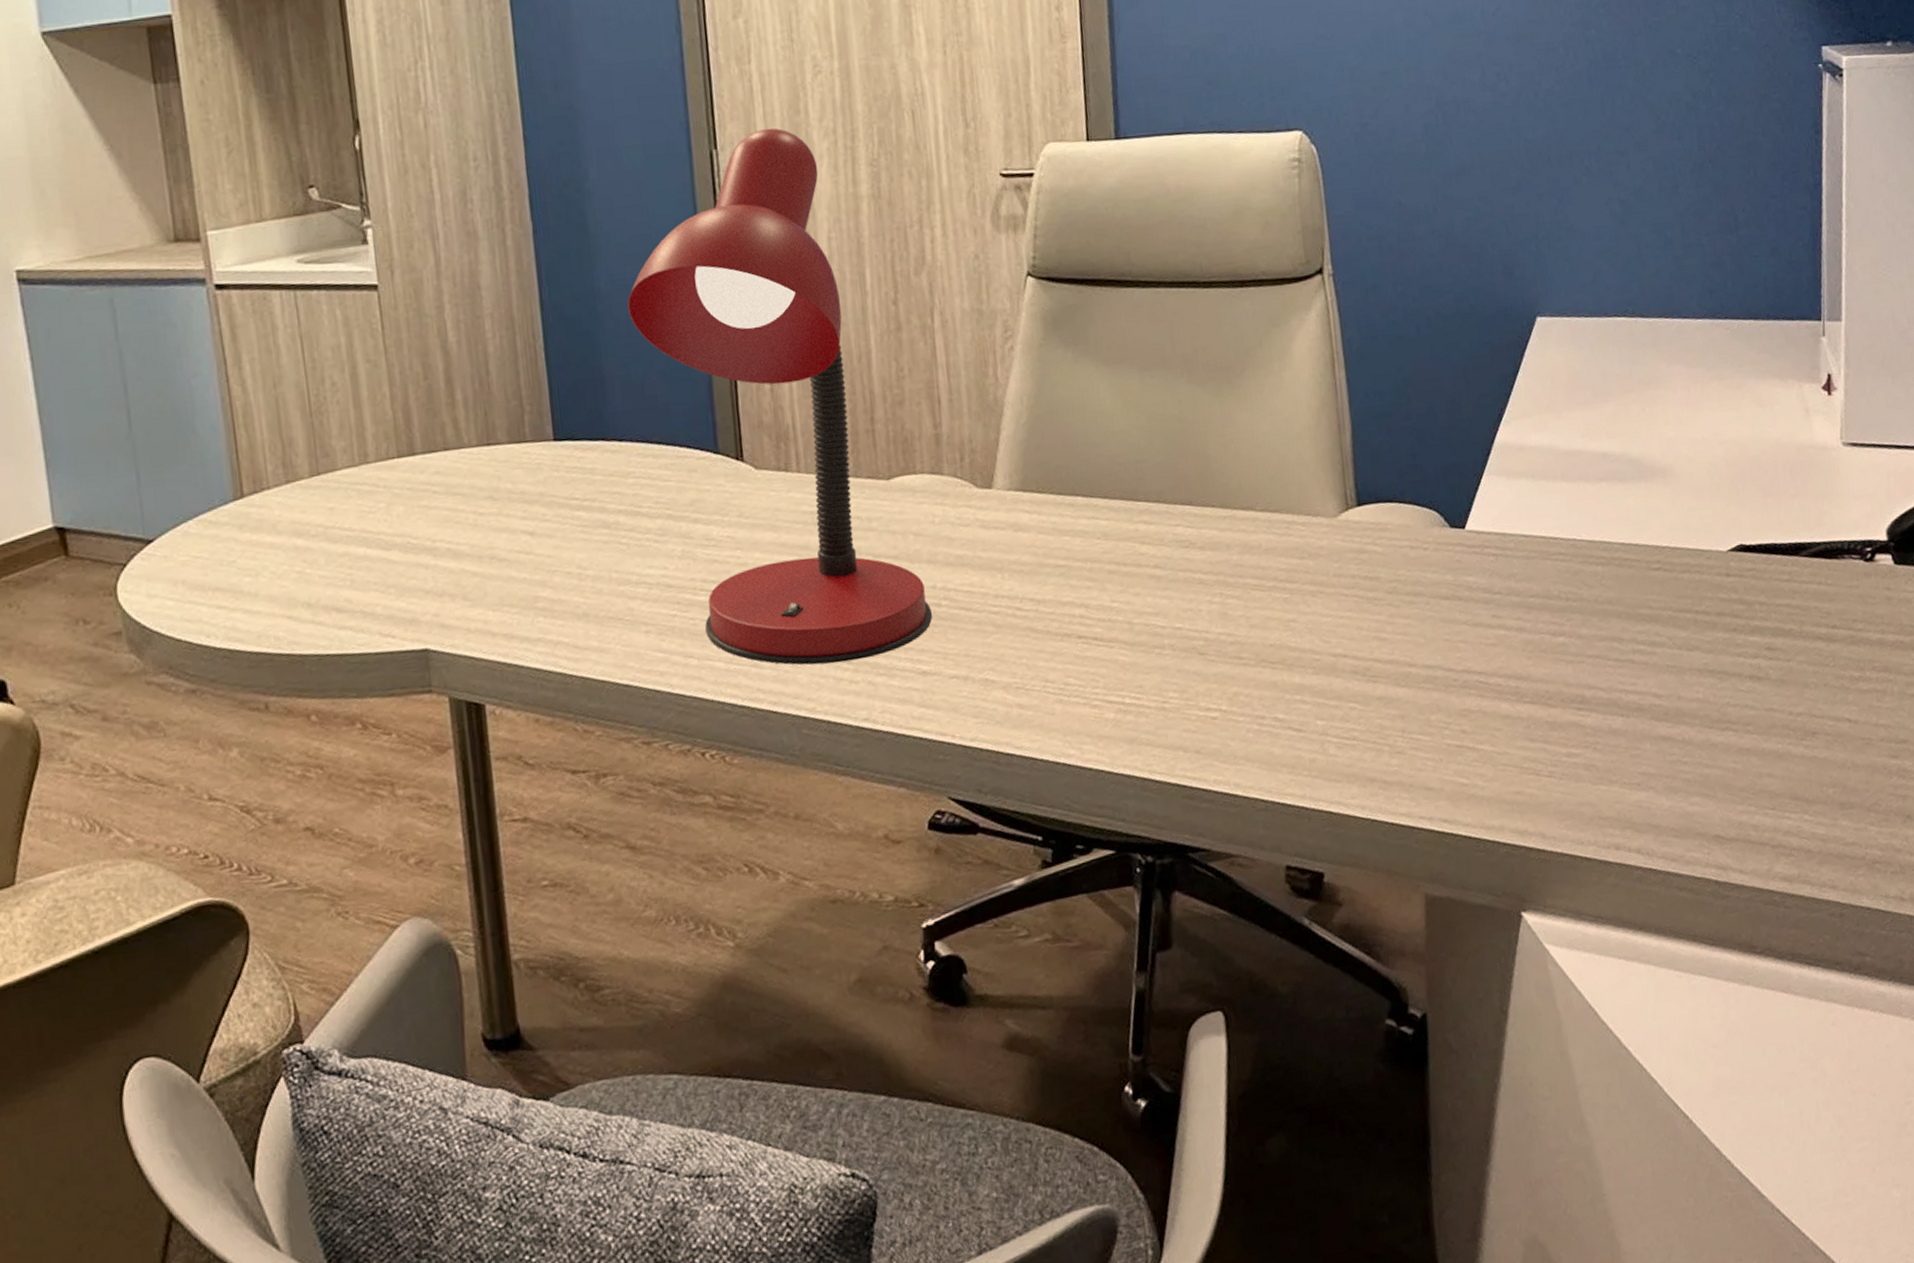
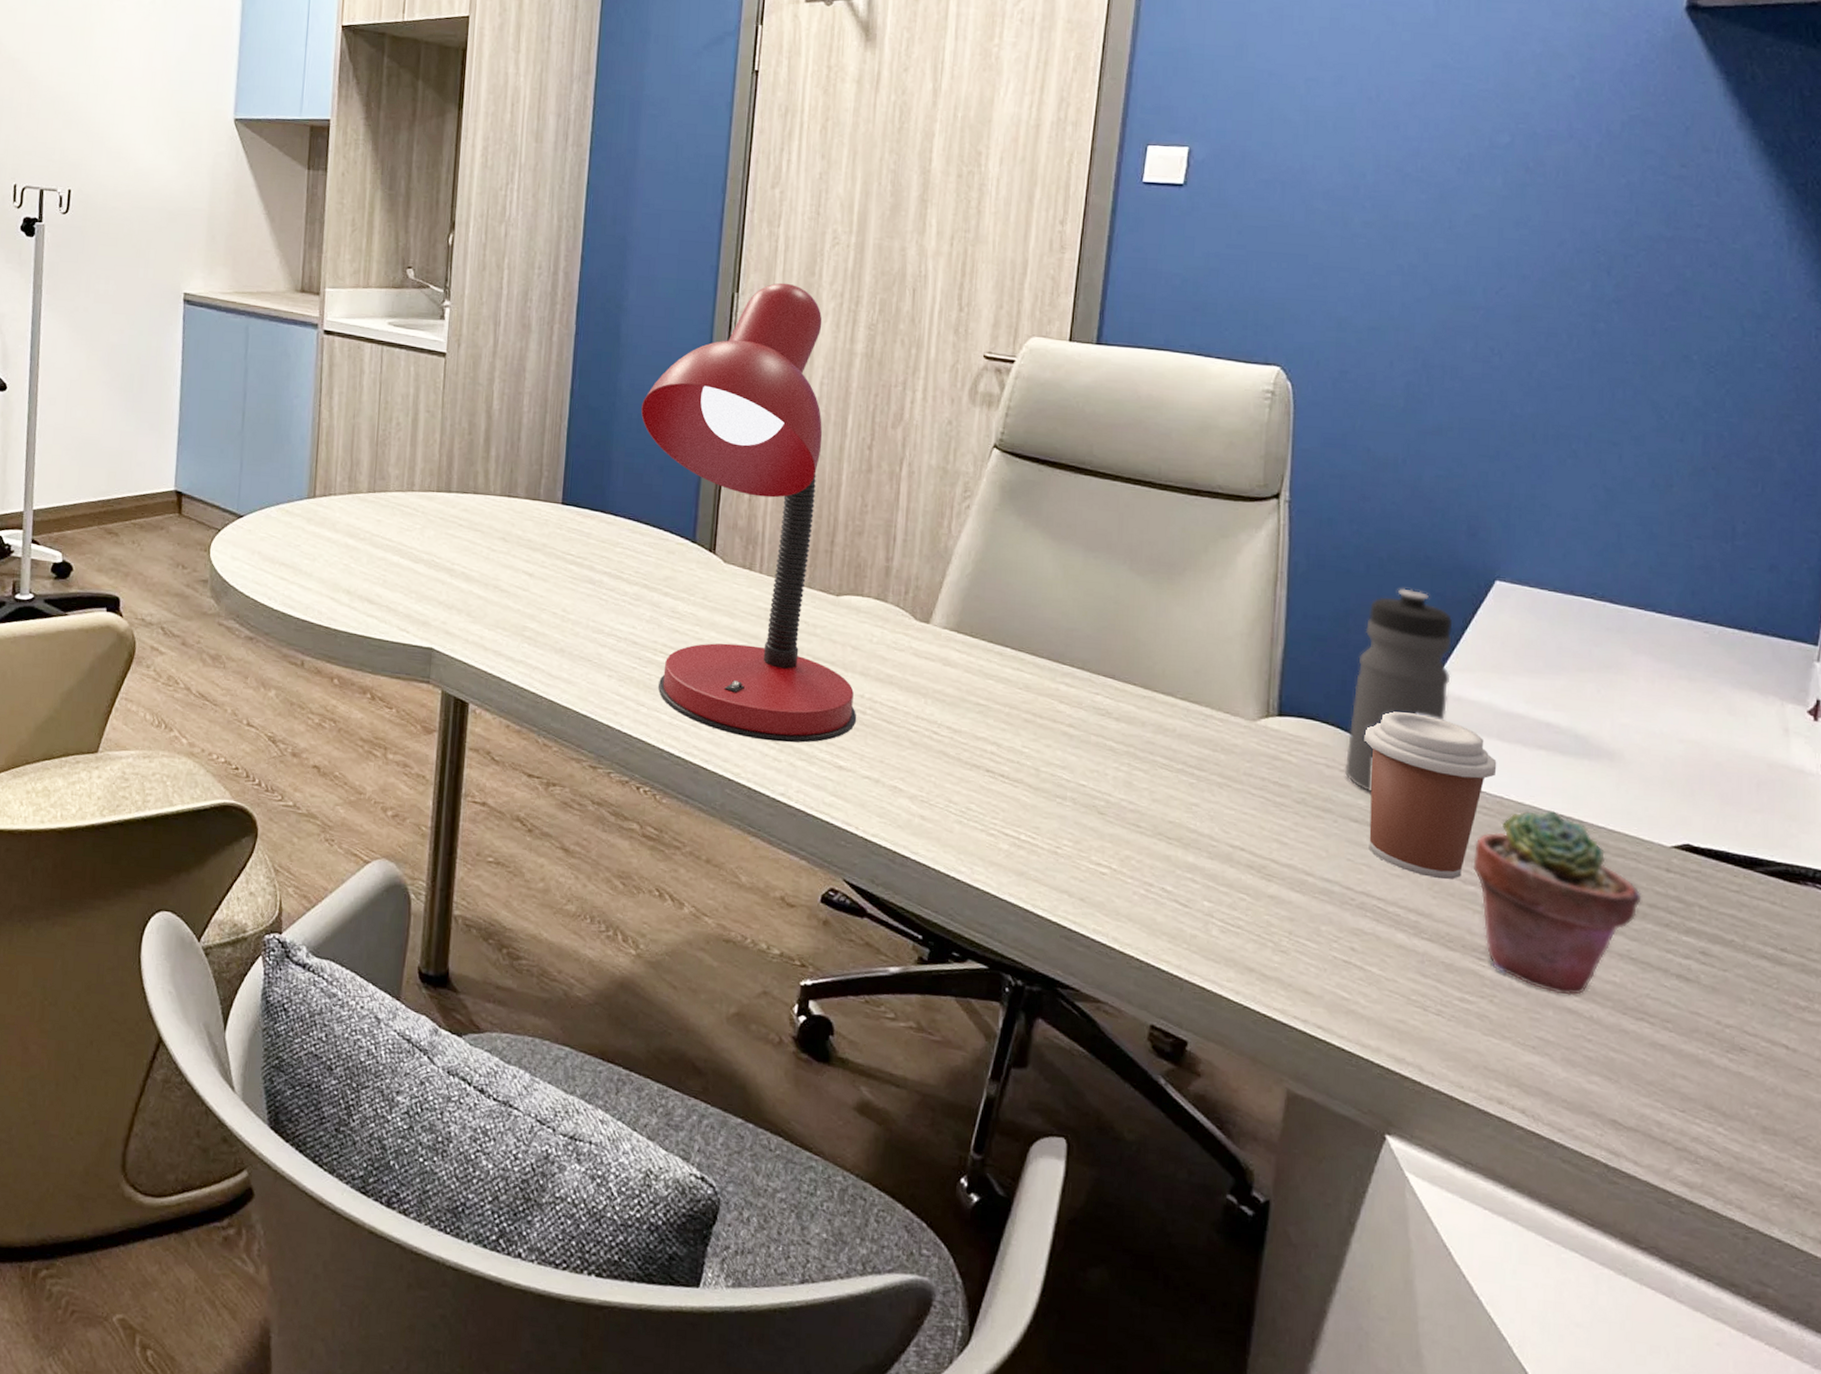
water bottle: none [1423,343,1512,566] -> present [1344,588,1453,793]
coffee cup: none [1440,471,1566,639] -> present [1364,711,1497,880]
potted succulent: none [1557,540,1710,725] -> present [1473,809,1642,995]

